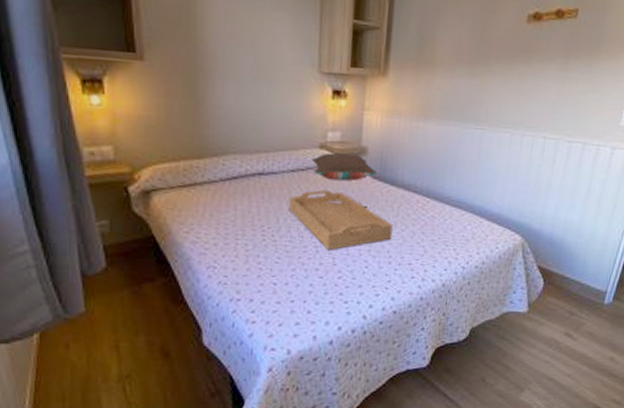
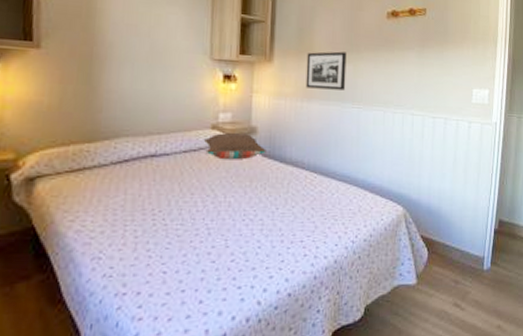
serving tray: present [288,190,393,250] -> none [180,169,284,231]
picture frame: none [423,63,474,109] -> present [305,51,347,91]

